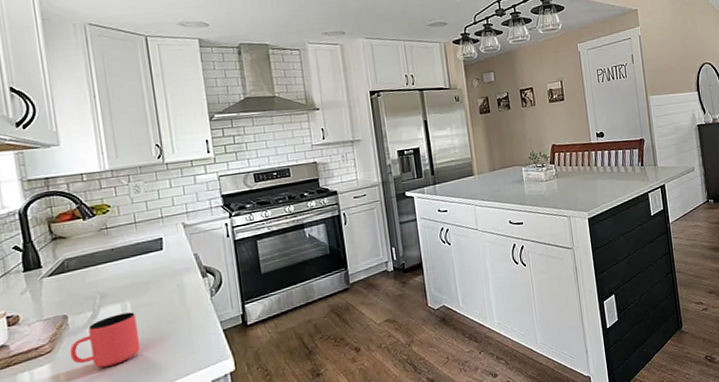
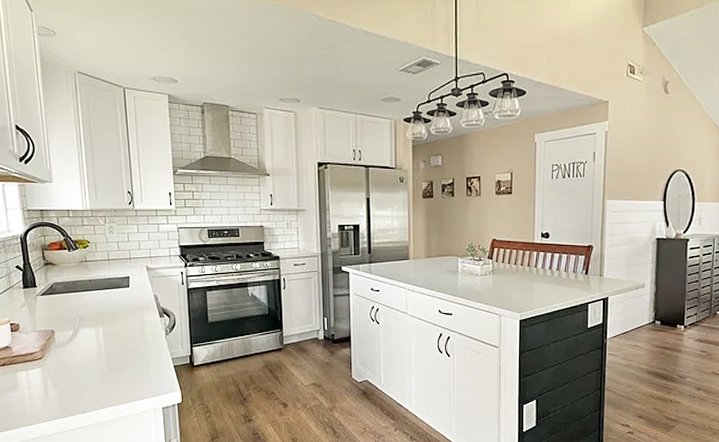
cup: present [69,312,141,368] -> none [55,337,109,379]

